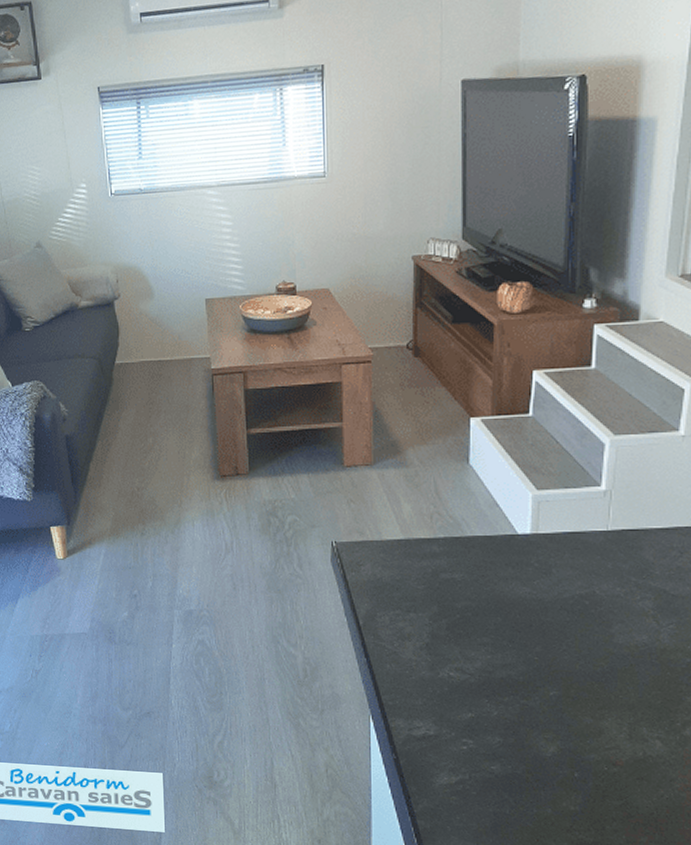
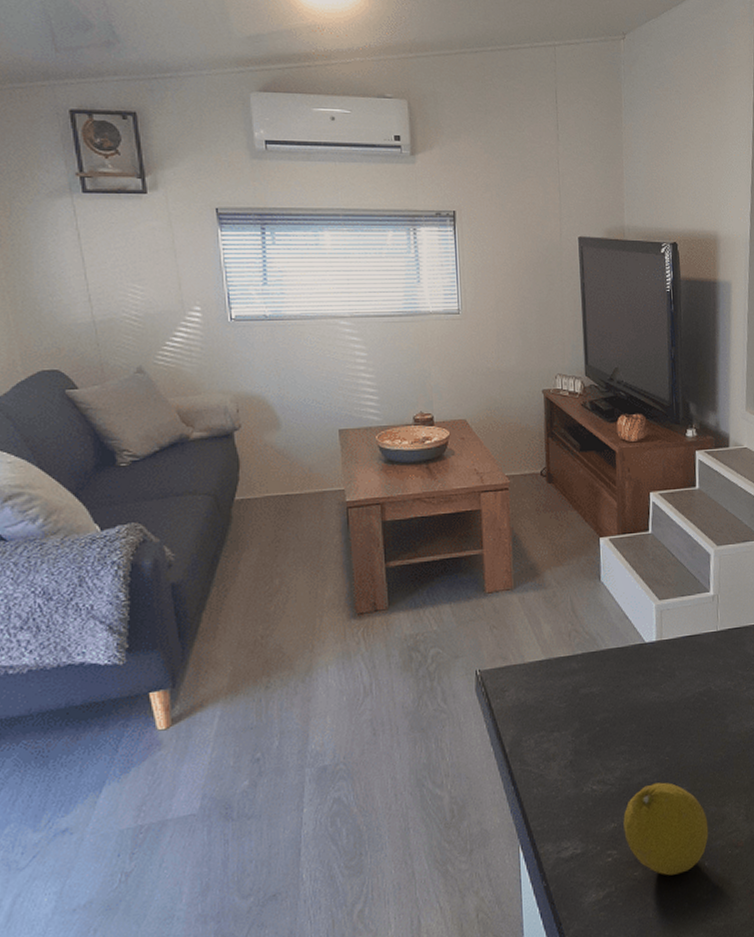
fruit: none [482,681,581,779] -> present [623,782,709,876]

